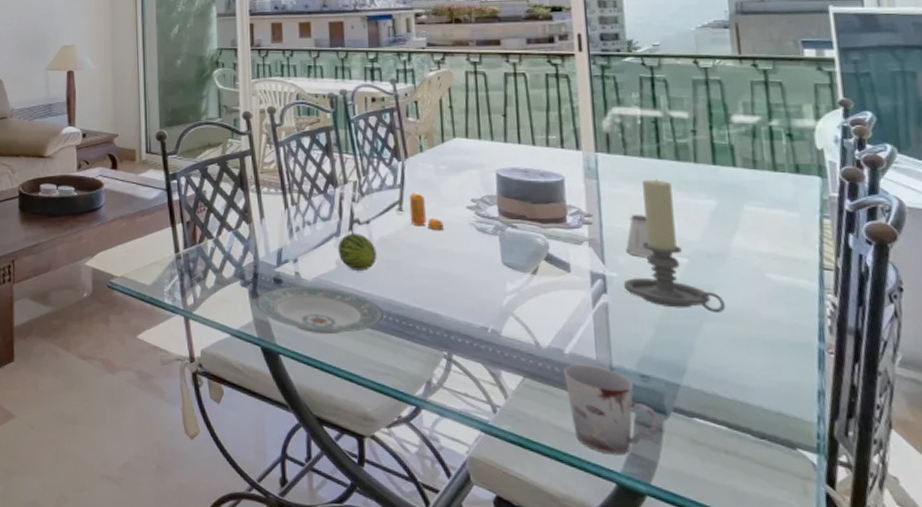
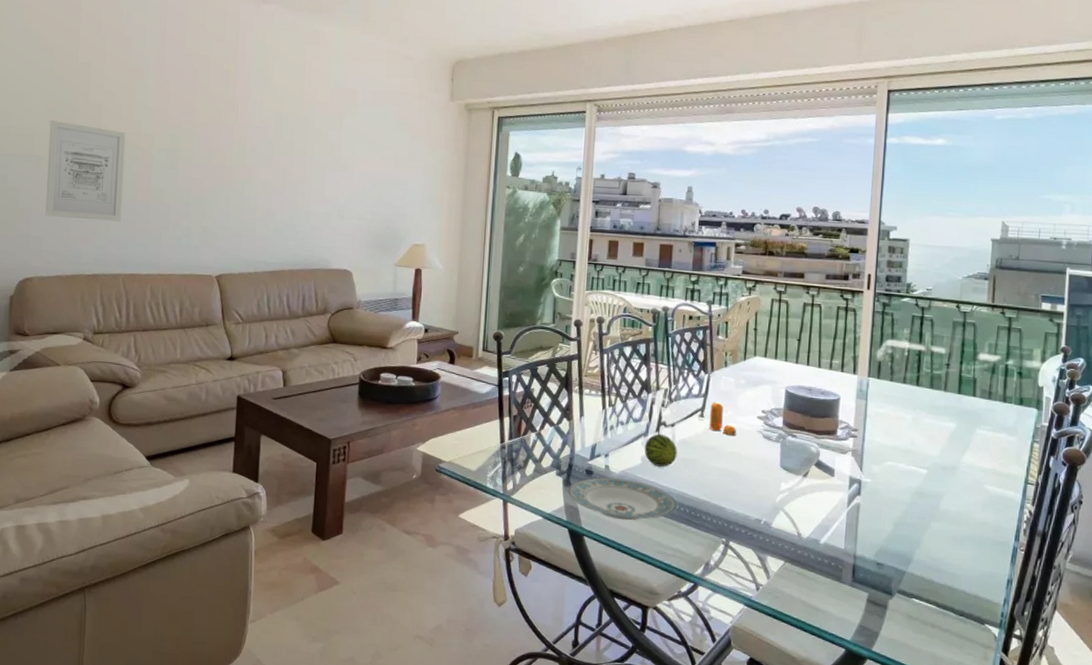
cup: present [563,364,660,456] -> none [816,552,886,627]
candle holder: present [623,180,726,312] -> none [874,403,950,515]
saltshaker: present [625,215,654,258] -> none [879,432,901,468]

